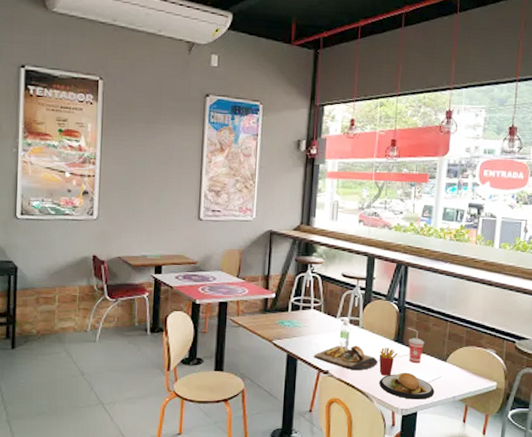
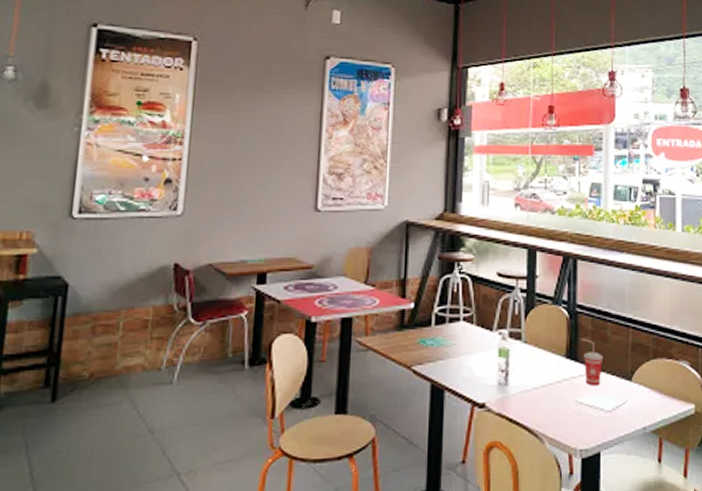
food tray: present [313,345,378,370] -> none [465,367,547,400]
french fries: present [379,348,398,376] -> none [548,367,572,406]
burger: present [379,372,435,400] -> none [551,398,620,436]

